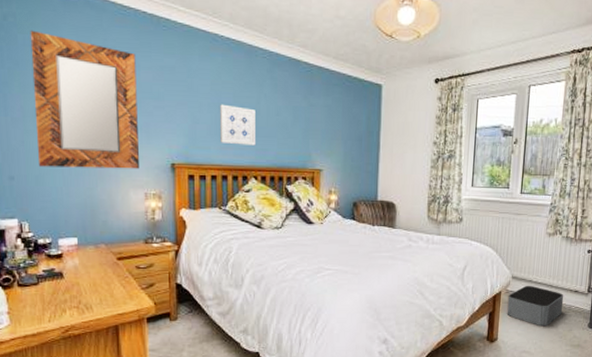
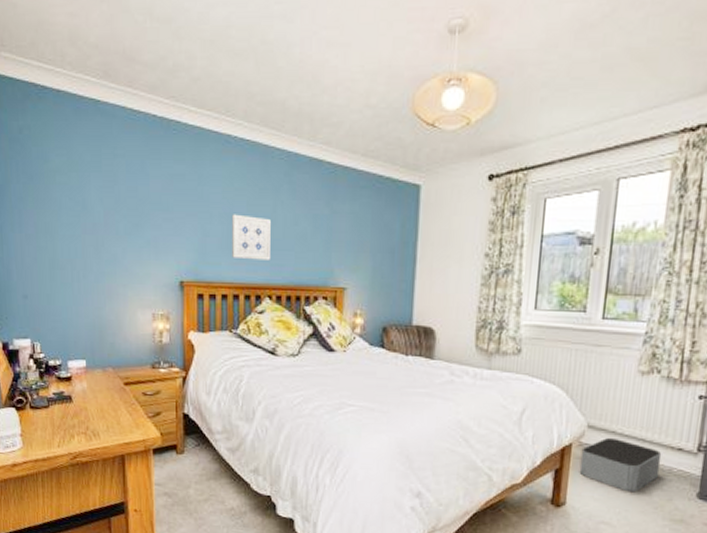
home mirror: present [30,30,139,169] -> none [43,142,147,288]

